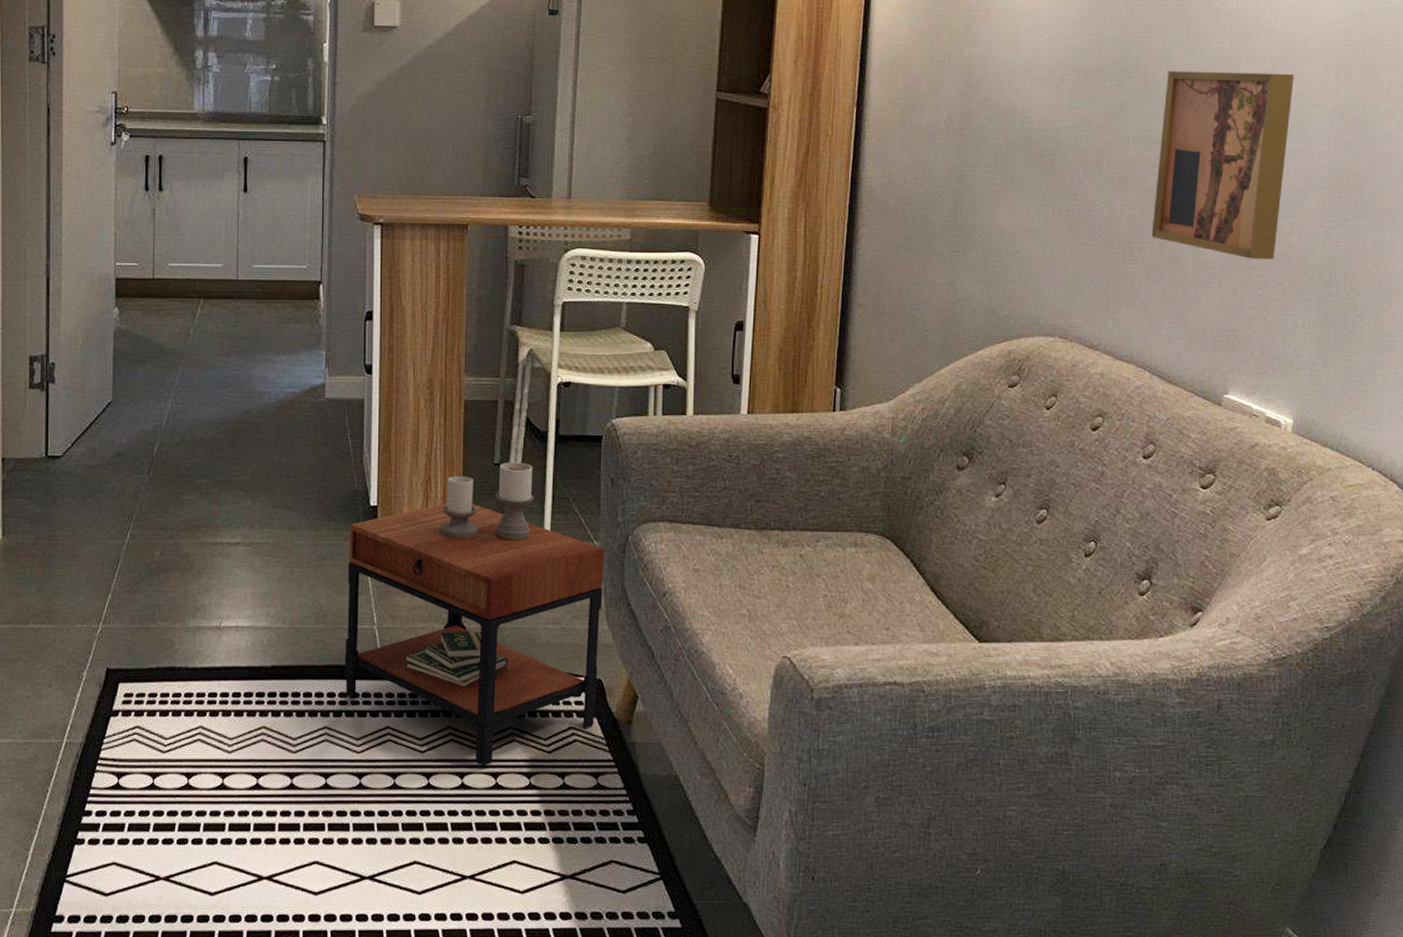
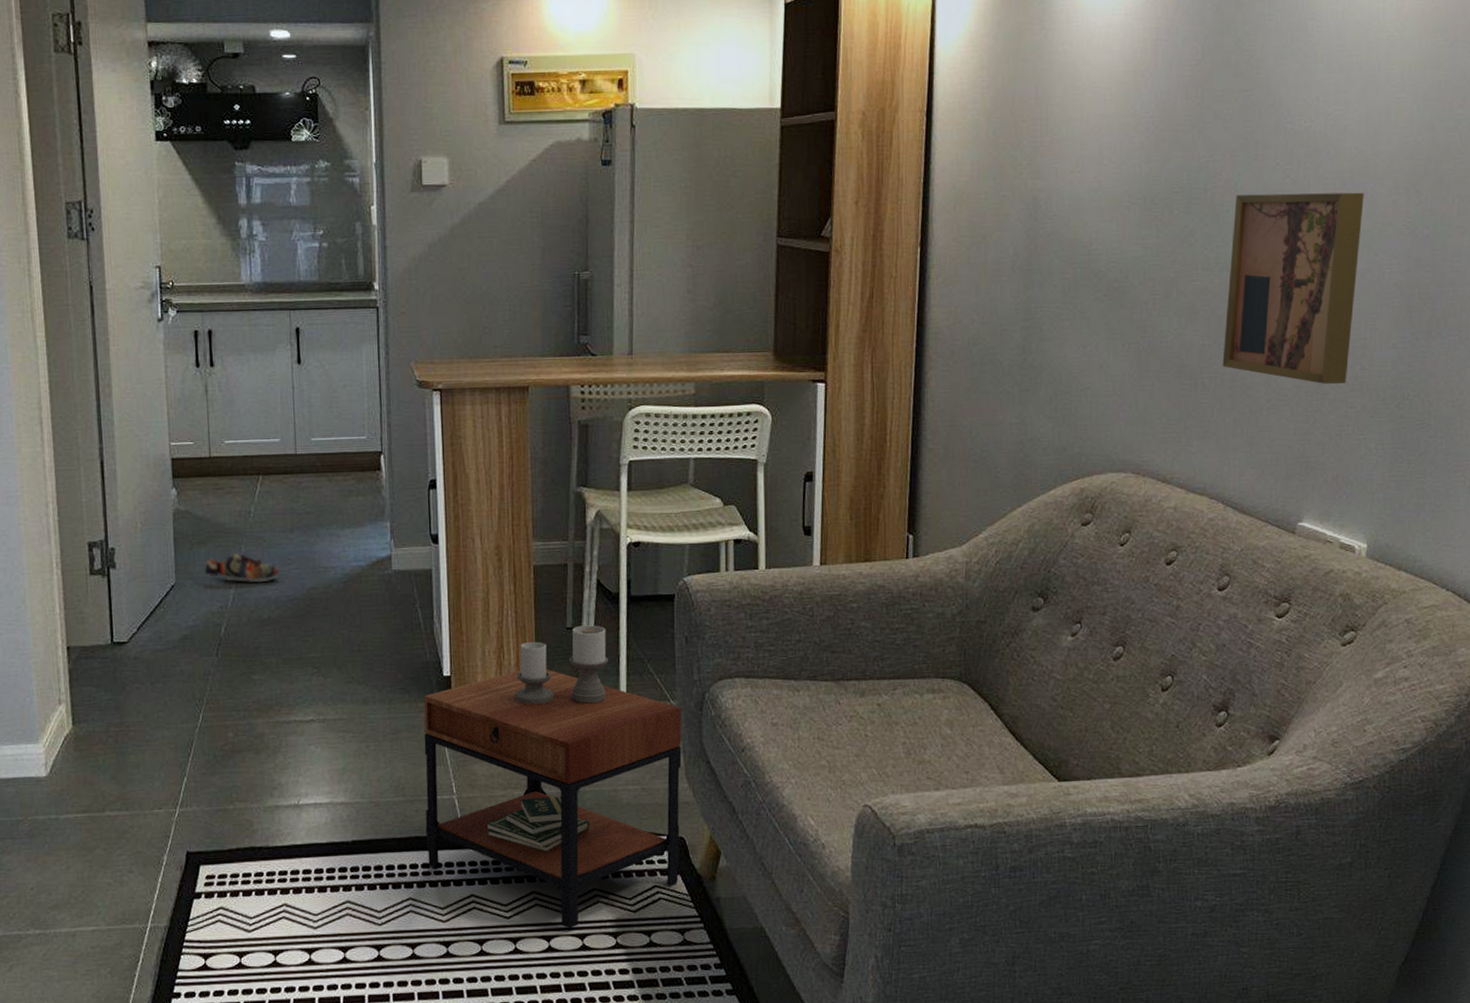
shoe: none [142,374,214,404] -> present [205,554,279,583]

